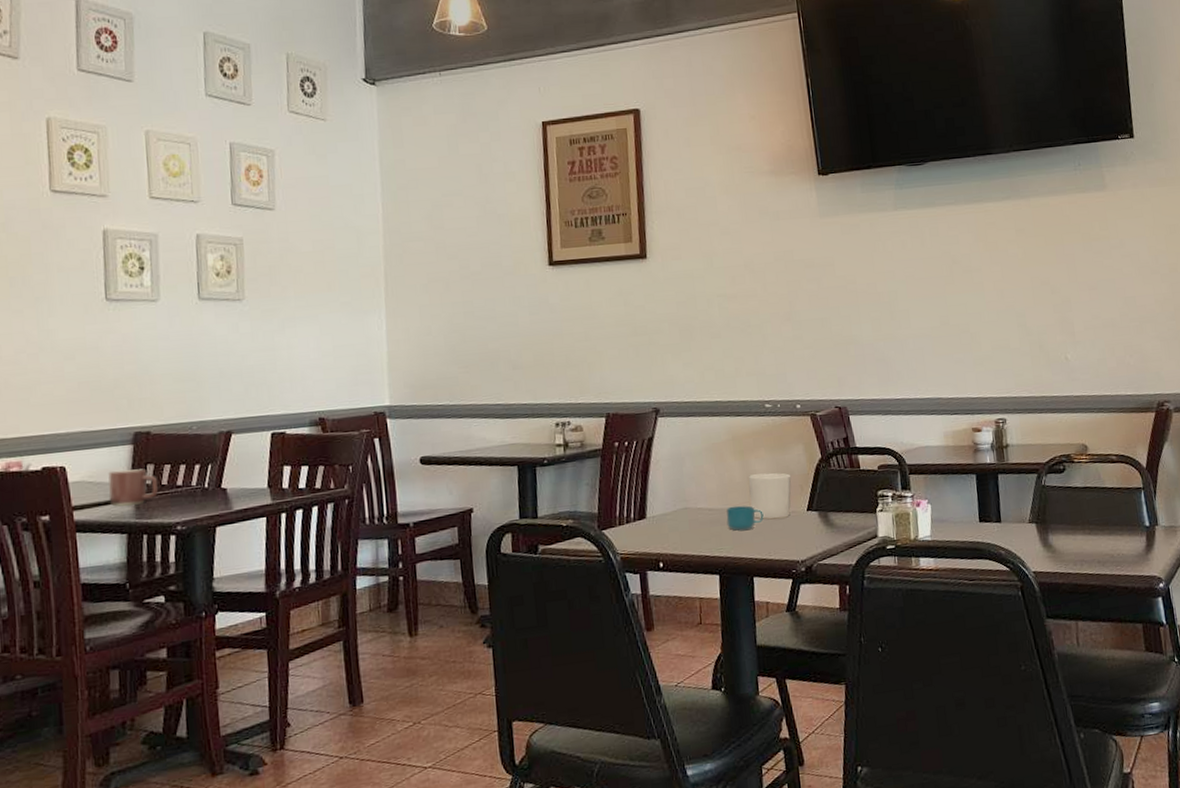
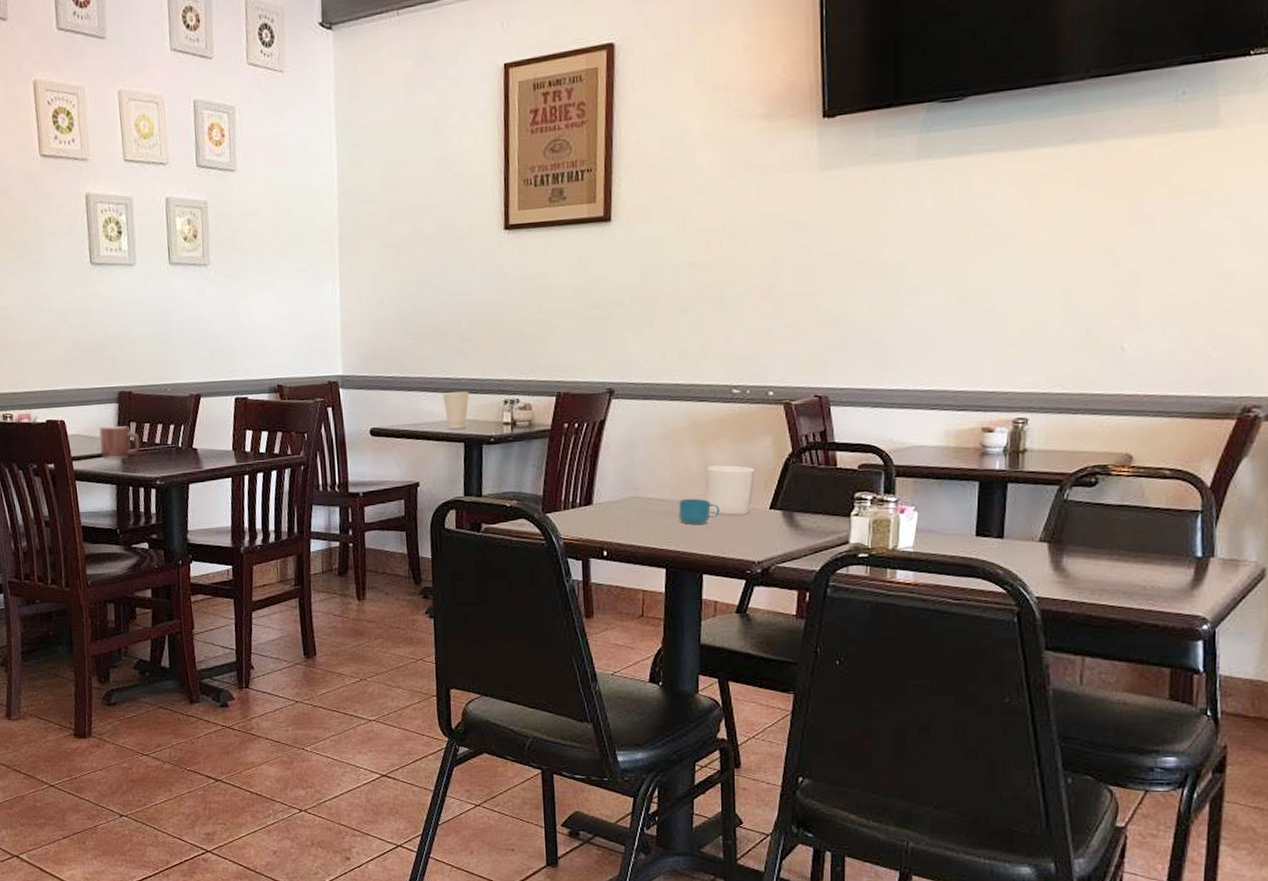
cup: none [494,416,521,454] -> present [442,391,470,430]

